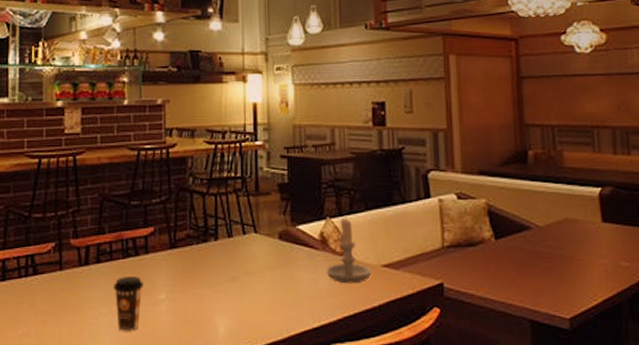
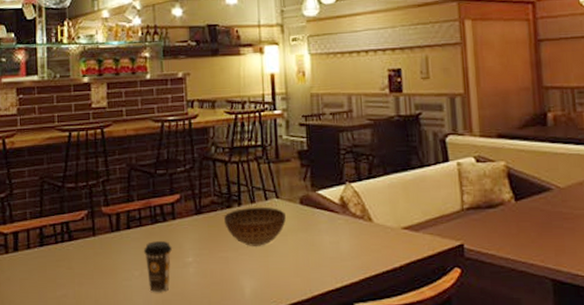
bowl: none [200,241,264,283] -> present [224,207,286,246]
candle: present [327,216,372,284] -> none [348,181,392,246]

